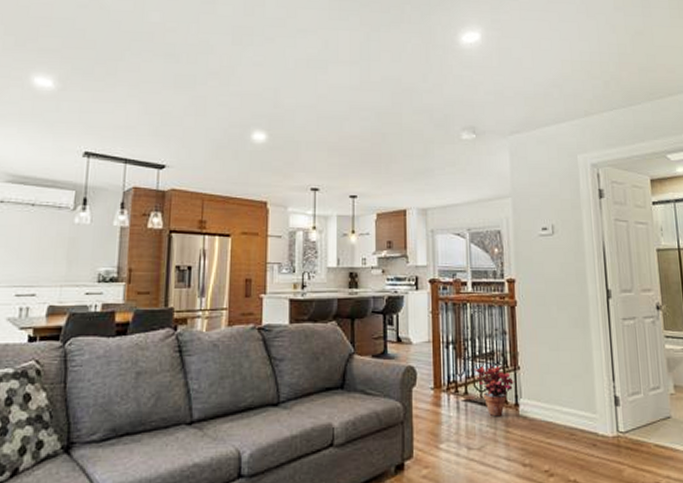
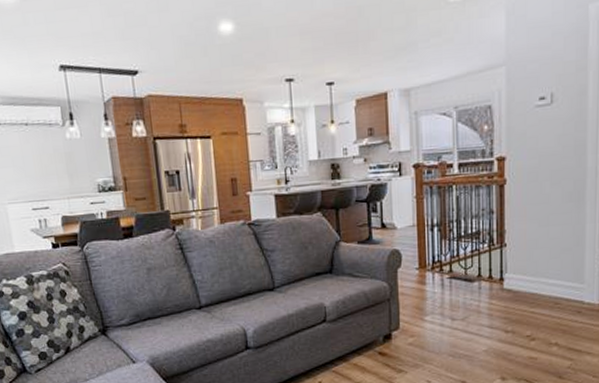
potted plant: present [473,365,517,417] -> none [458,244,502,291]

